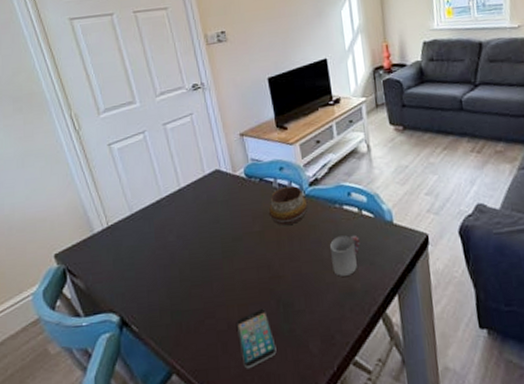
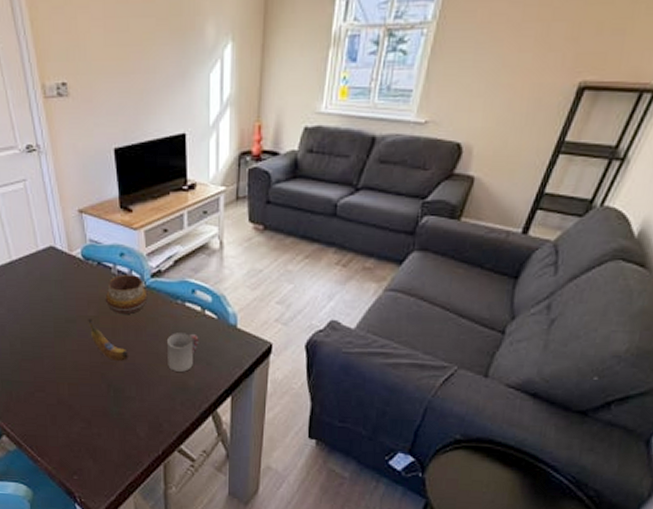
smartphone: present [237,309,277,369] -> none [67,390,104,441]
banana: none [254,234,296,275] -> present [88,318,130,362]

